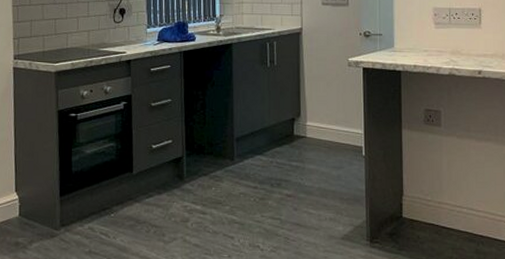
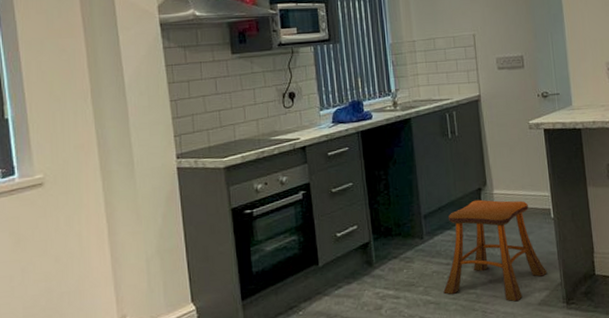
stool: none [249,129,354,233] -> present [443,199,548,302]

